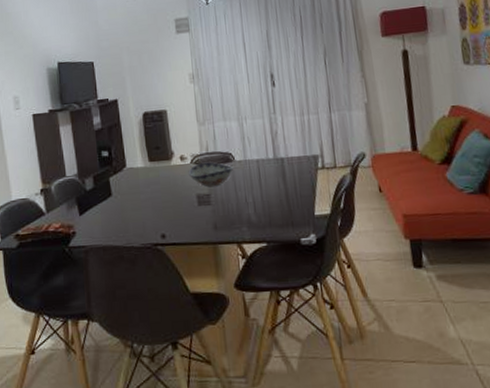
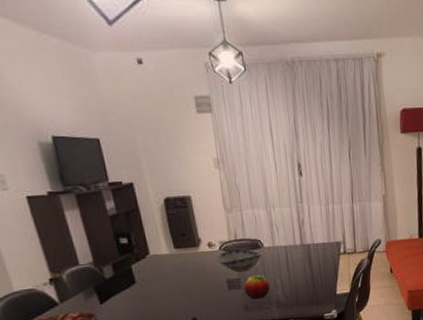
fruit: none [213,190,241,218] -> present [244,274,270,300]

